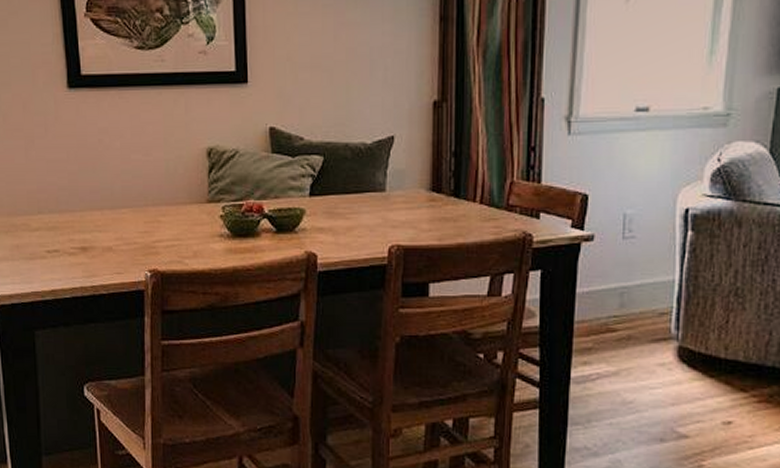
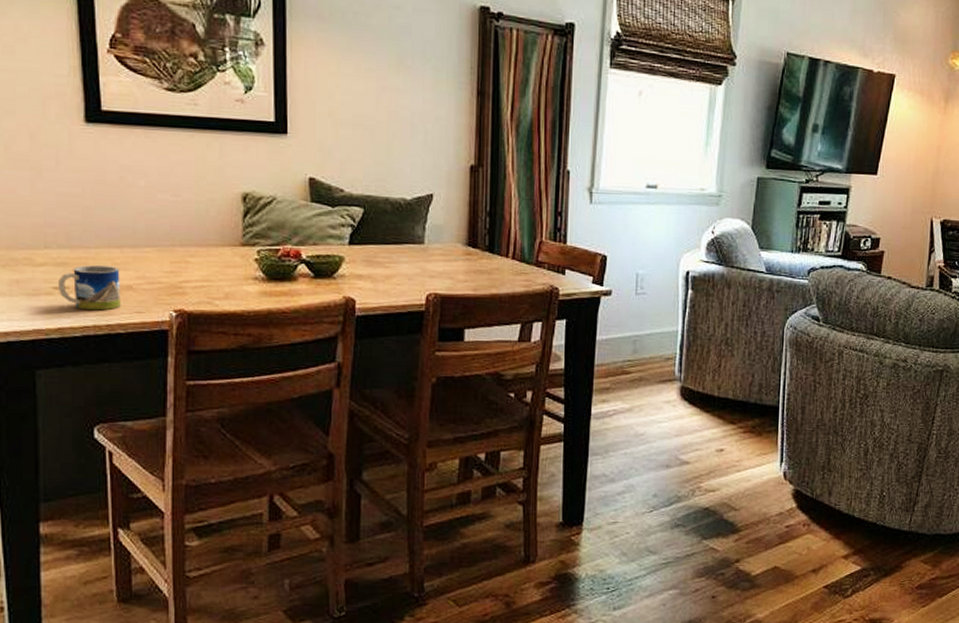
mug: none [49,228,103,272] -> present [57,265,121,311]

